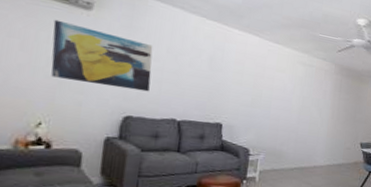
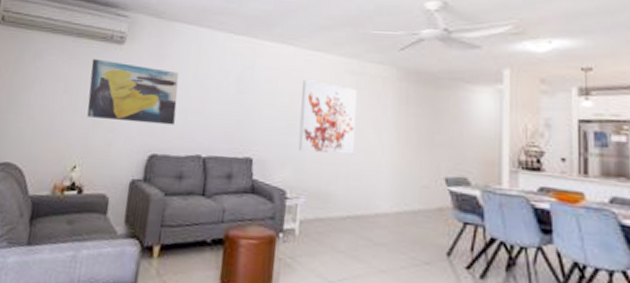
wall art: none [260,65,306,125] -> present [298,80,357,155]

